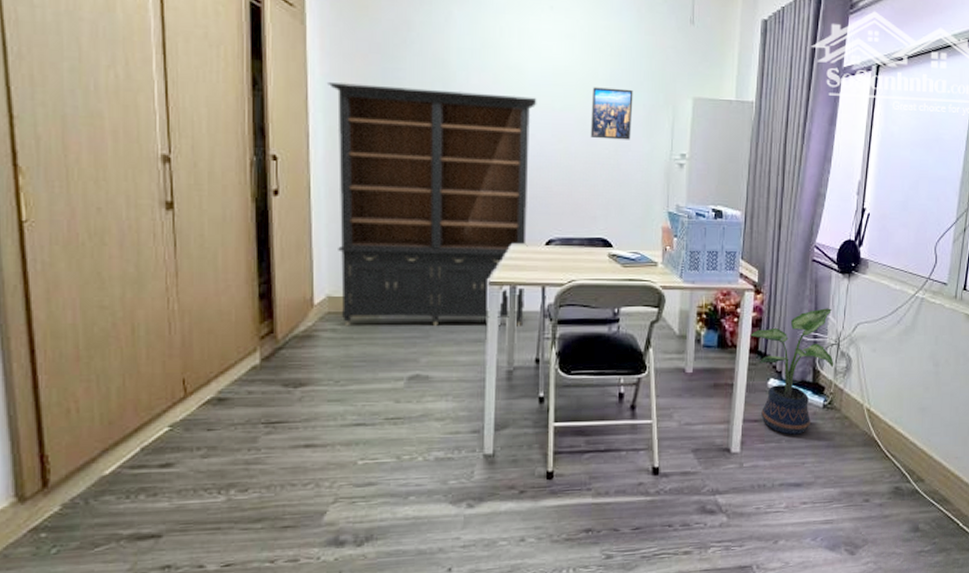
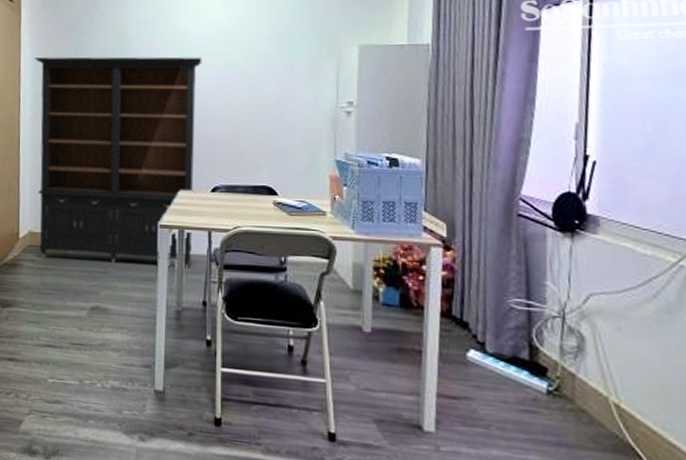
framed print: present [590,87,633,140] -> none [253,42,295,91]
potted plant: present [750,308,834,435] -> none [440,272,559,423]

